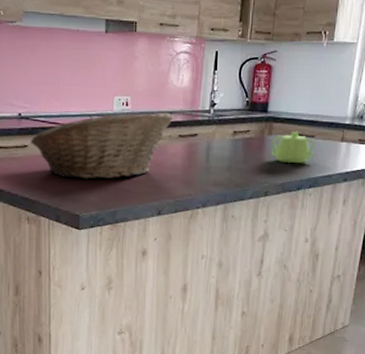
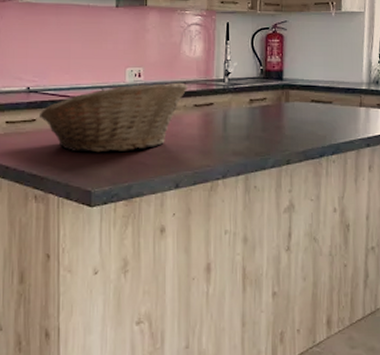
teapot: present [270,131,316,164] -> none [289,97,335,131]

